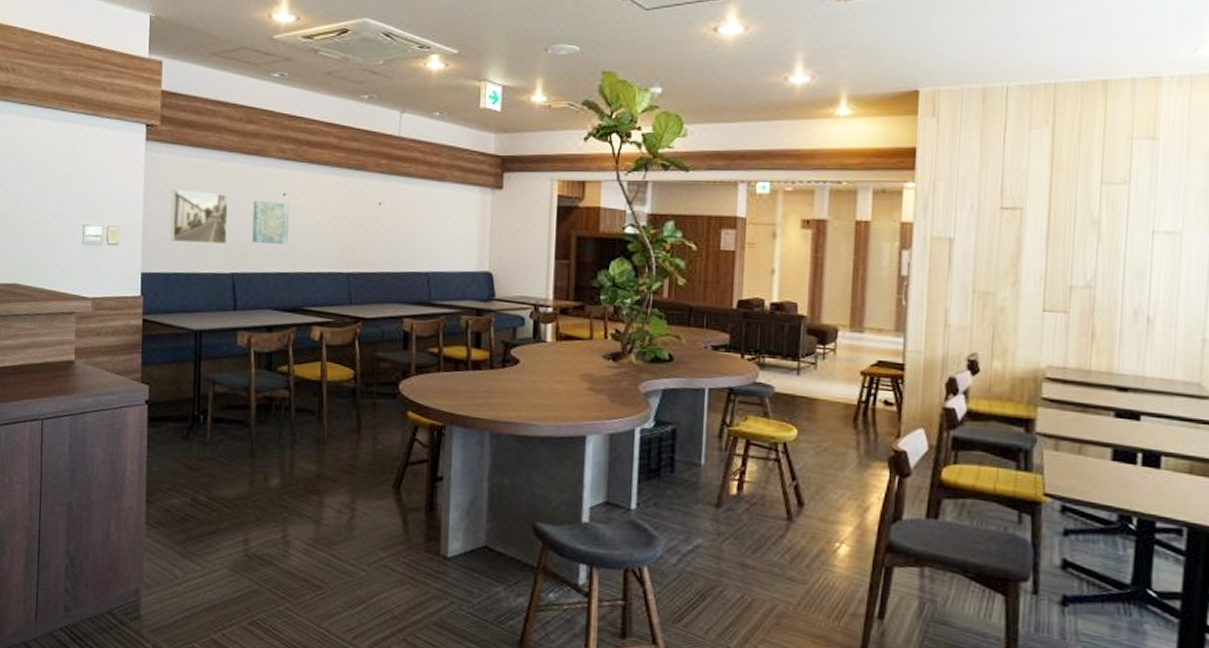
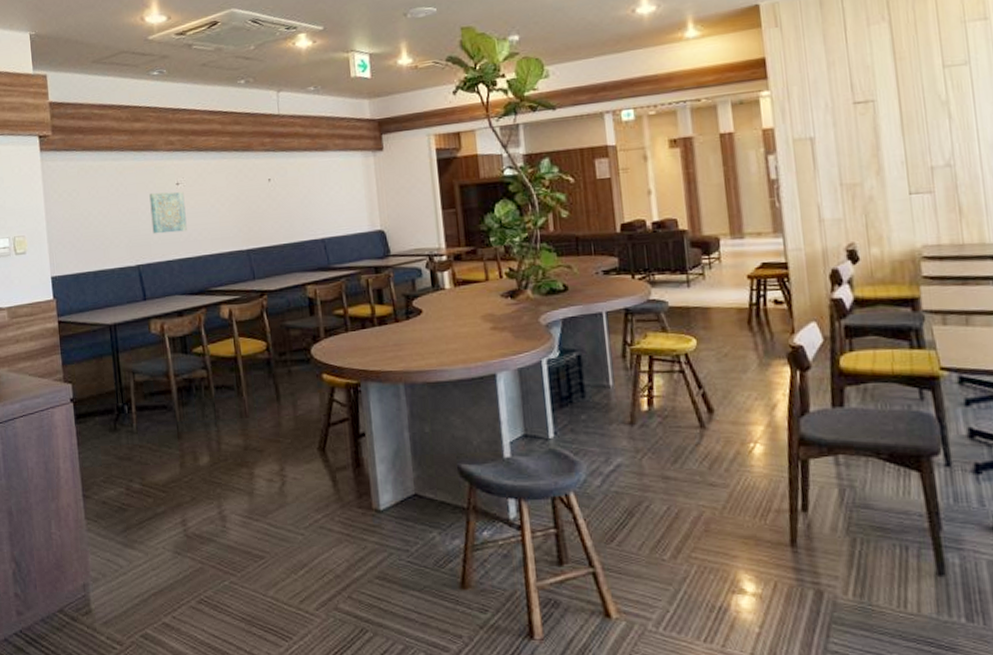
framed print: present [170,189,228,245] -> none [71,191,129,243]

